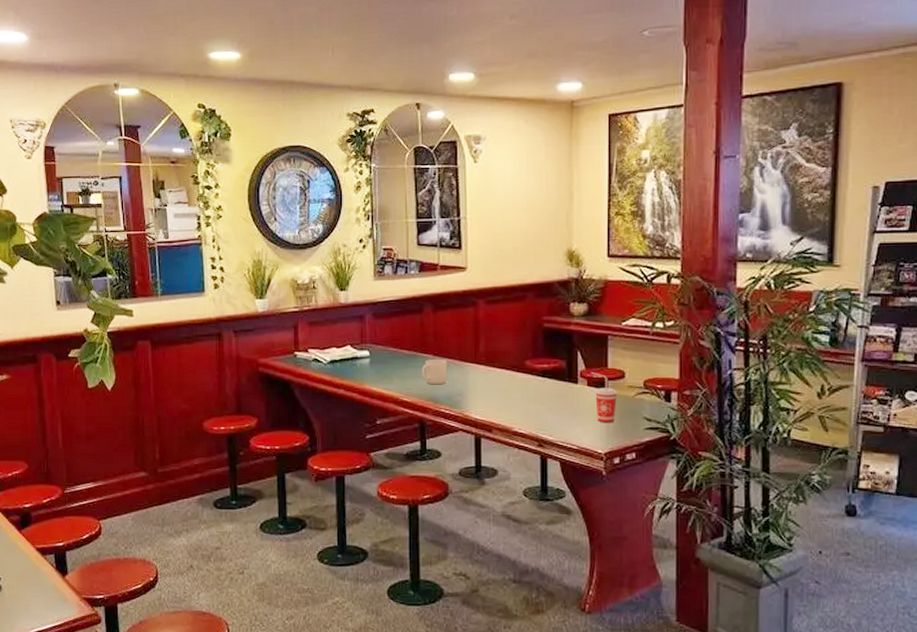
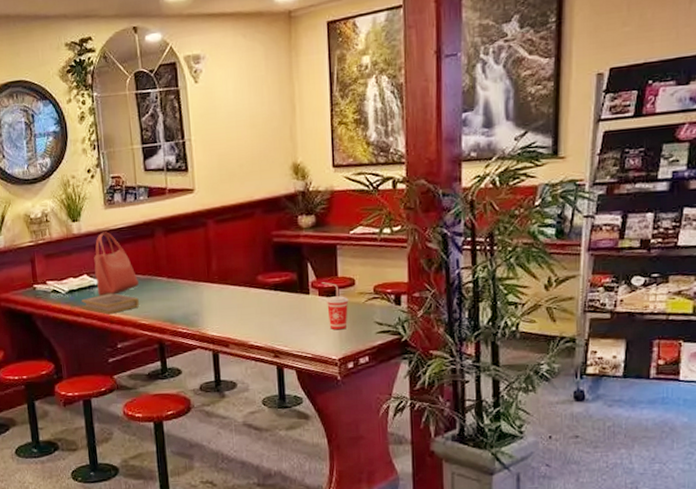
book: none [342,366,402,389] -> present [81,292,139,315]
handbag: none [359,303,403,369] -> present [94,231,139,296]
mug: present [421,360,448,385] -> none [157,281,183,307]

